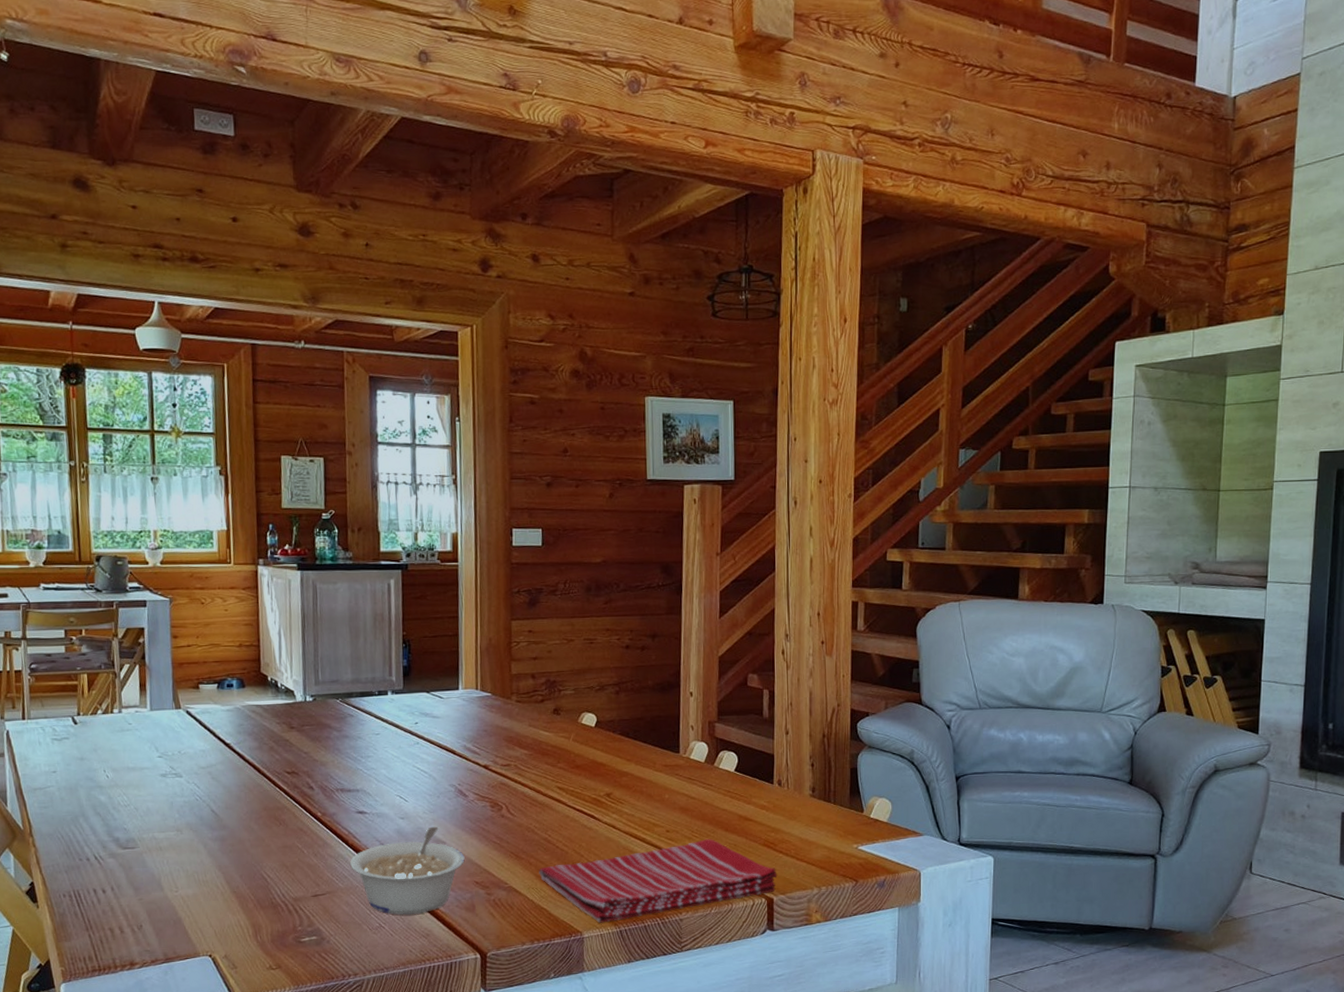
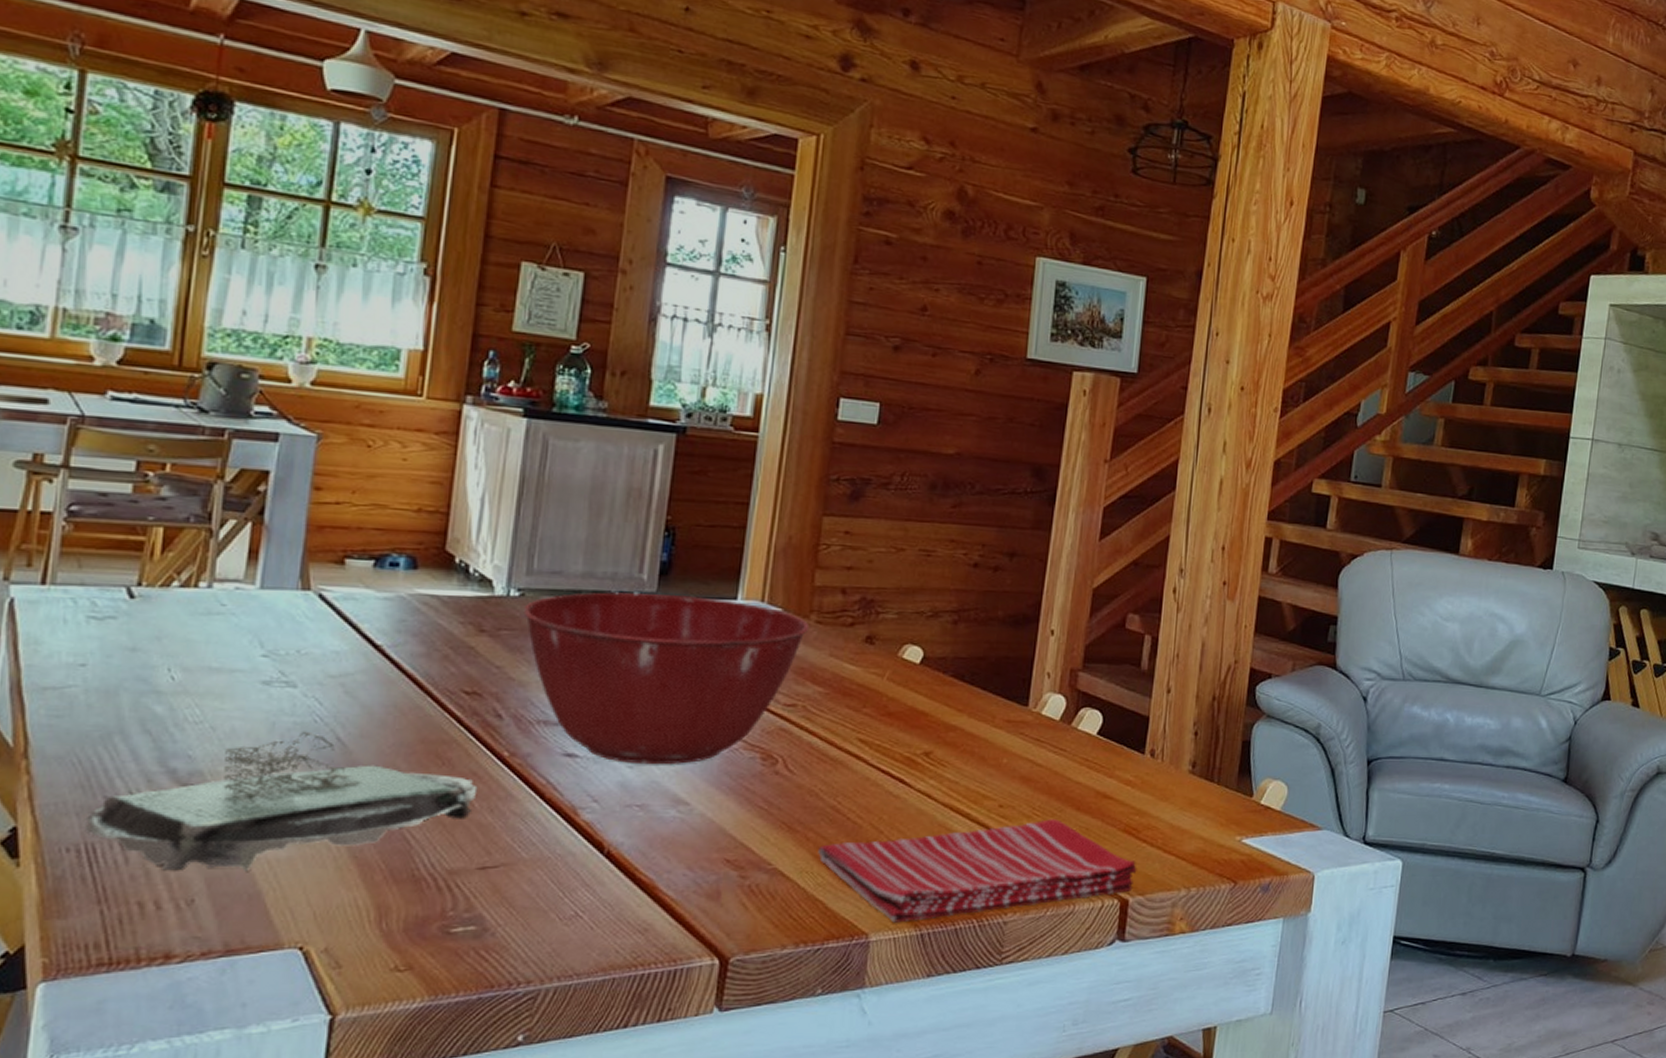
plate: none [72,807,305,907] -> present [86,731,478,871]
mixing bowl: none [316,690,512,816] -> present [523,592,810,765]
legume: present [350,826,465,915] -> none [543,781,715,900]

